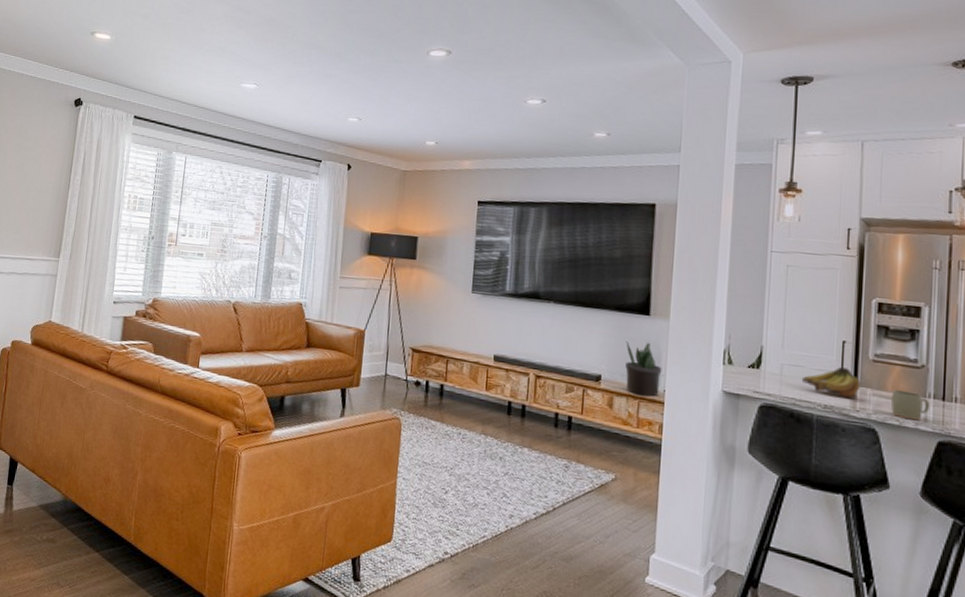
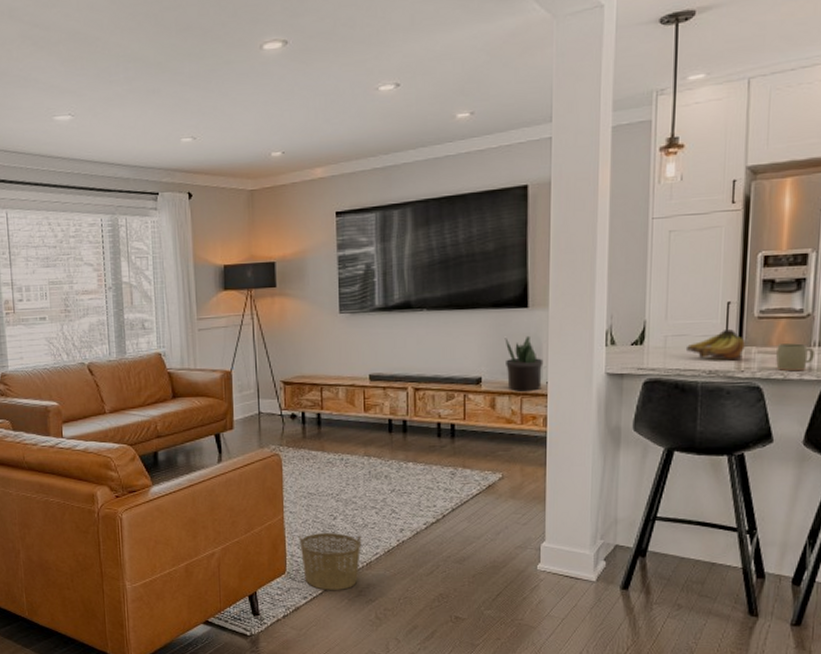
basket: none [408,504,471,570] -> present [299,533,362,591]

